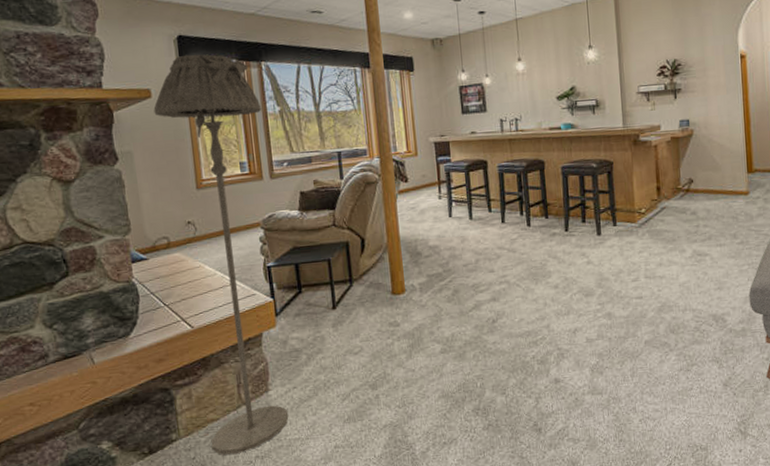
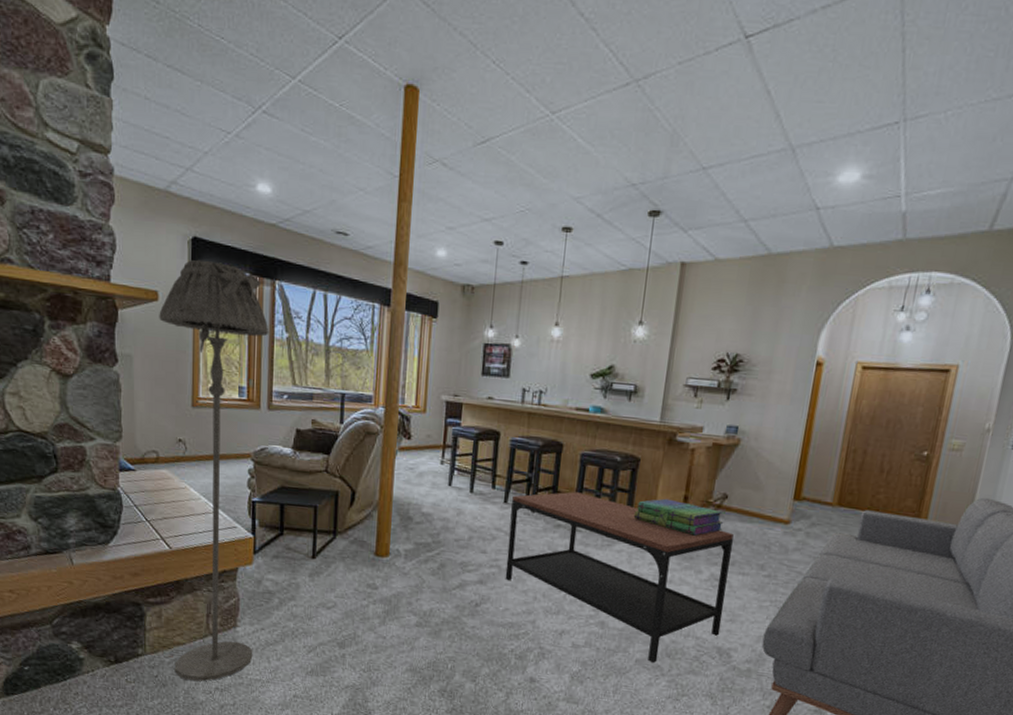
coffee table: none [508,201,712,342] -> present [505,492,734,664]
stack of books: none [617,192,695,220] -> present [633,498,724,536]

